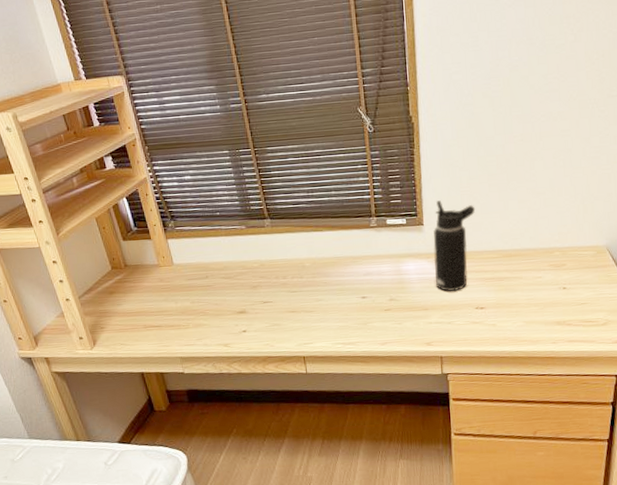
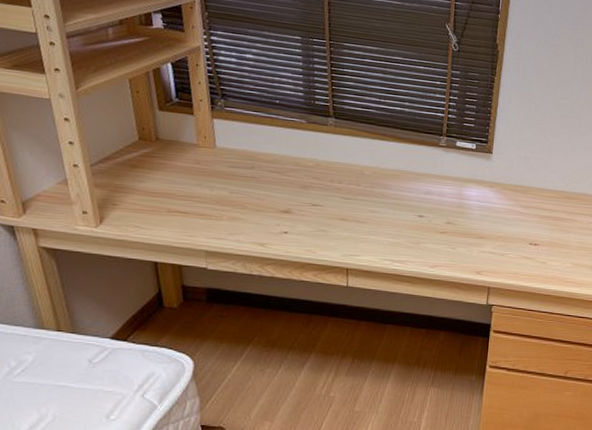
water bottle: present [433,200,476,292] -> none [494,132,545,225]

